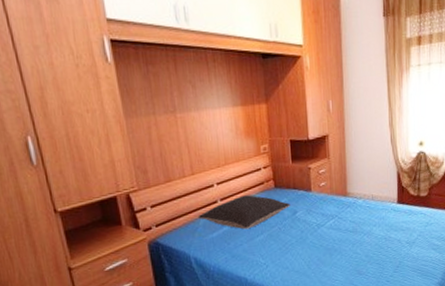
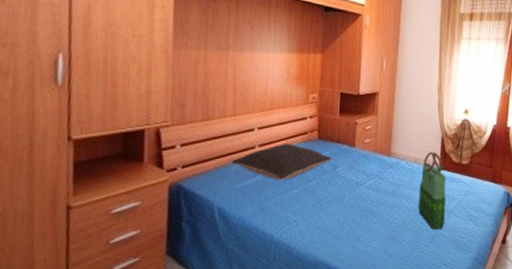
tote bag: none [379,187,408,261] -> present [418,152,447,230]

